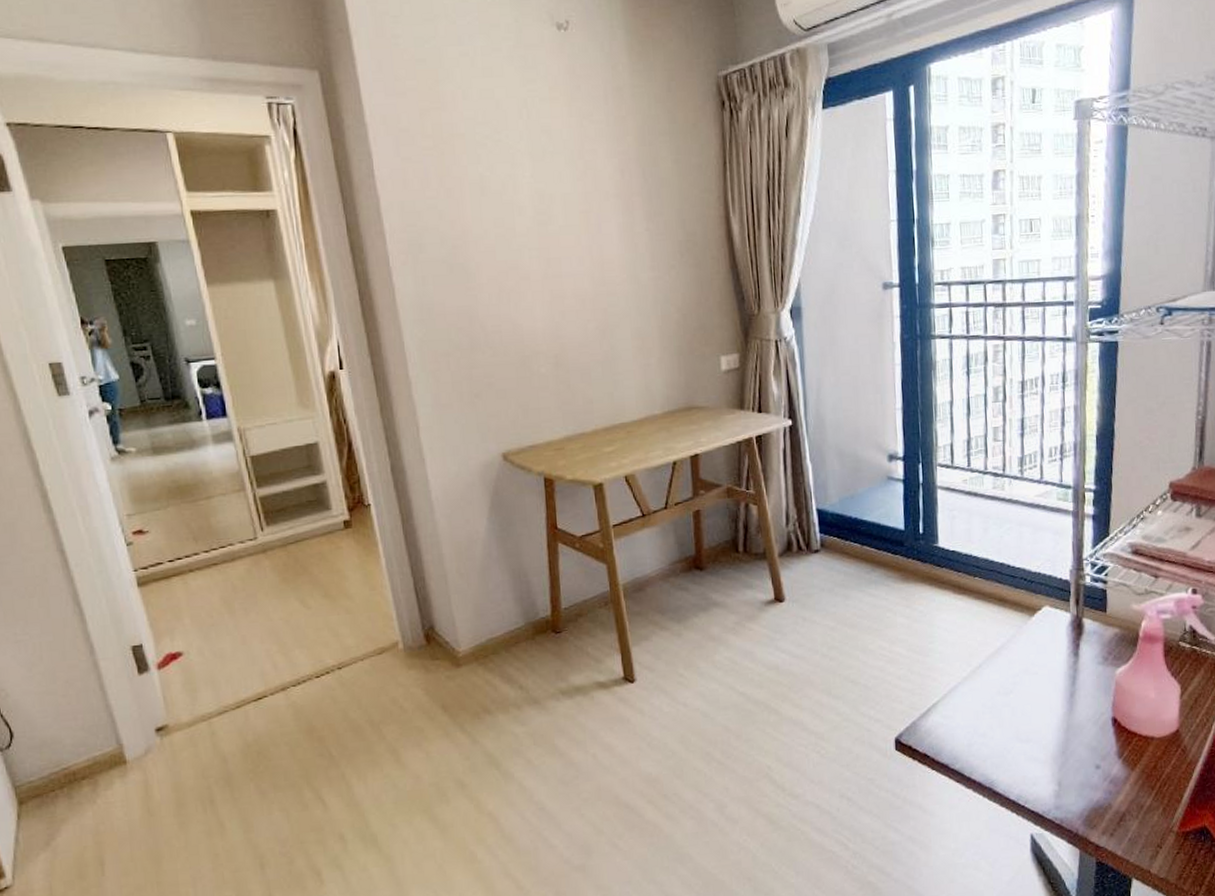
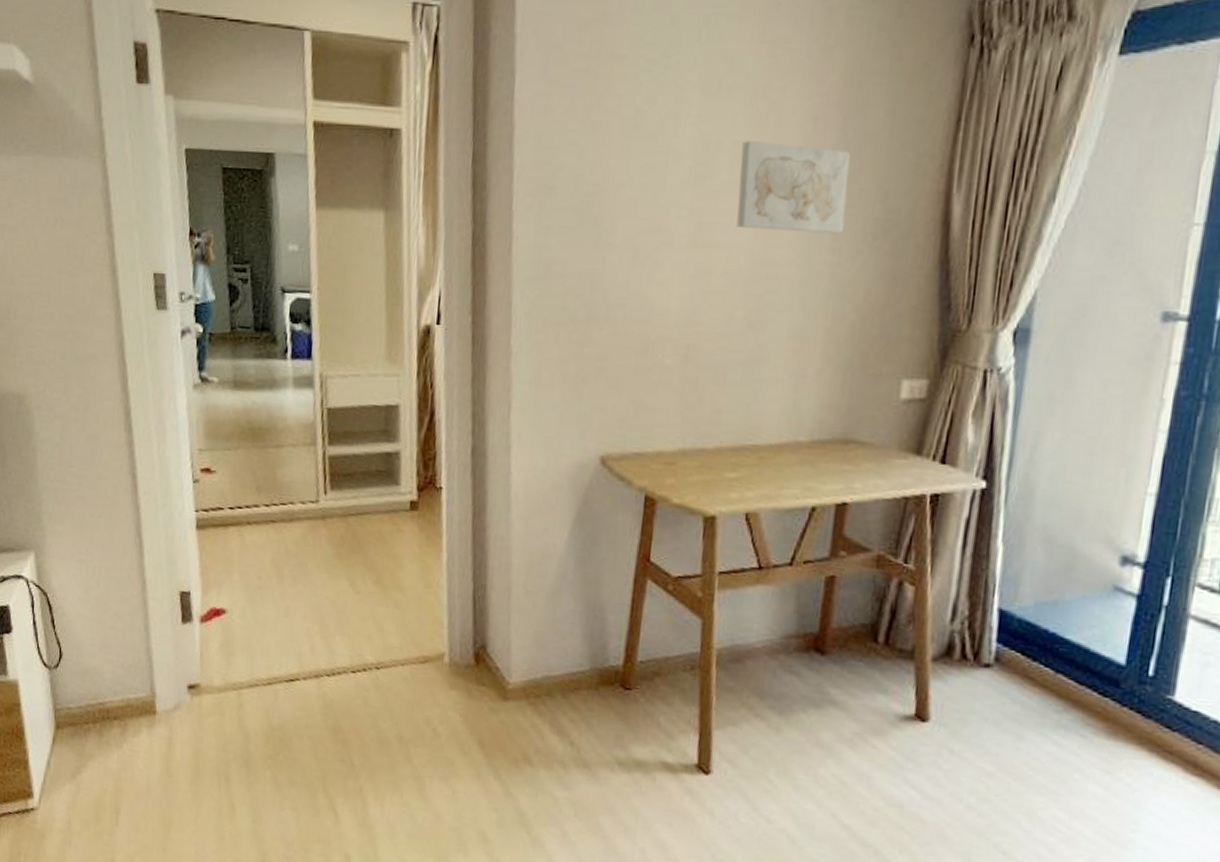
wall art: none [570,192,658,259] -> present [736,141,850,235]

